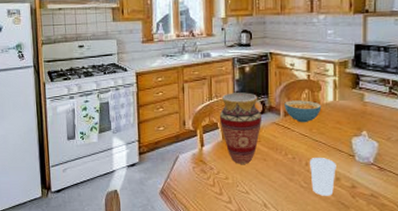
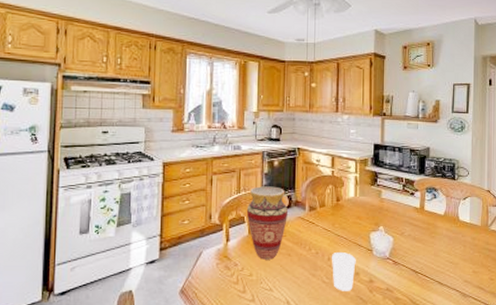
cereal bowl: present [284,100,322,123] -> none [310,195,344,218]

